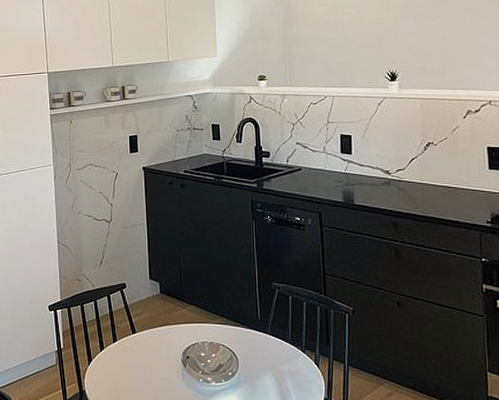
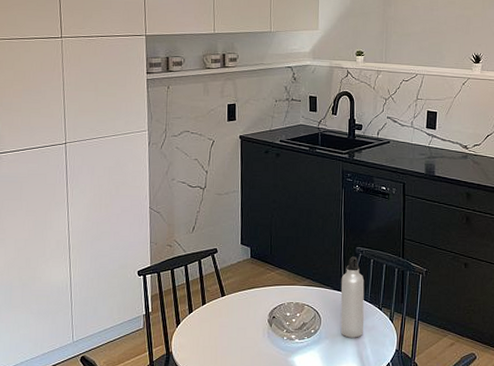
water bottle: none [257,293,286,383] -> present [340,256,365,338]

